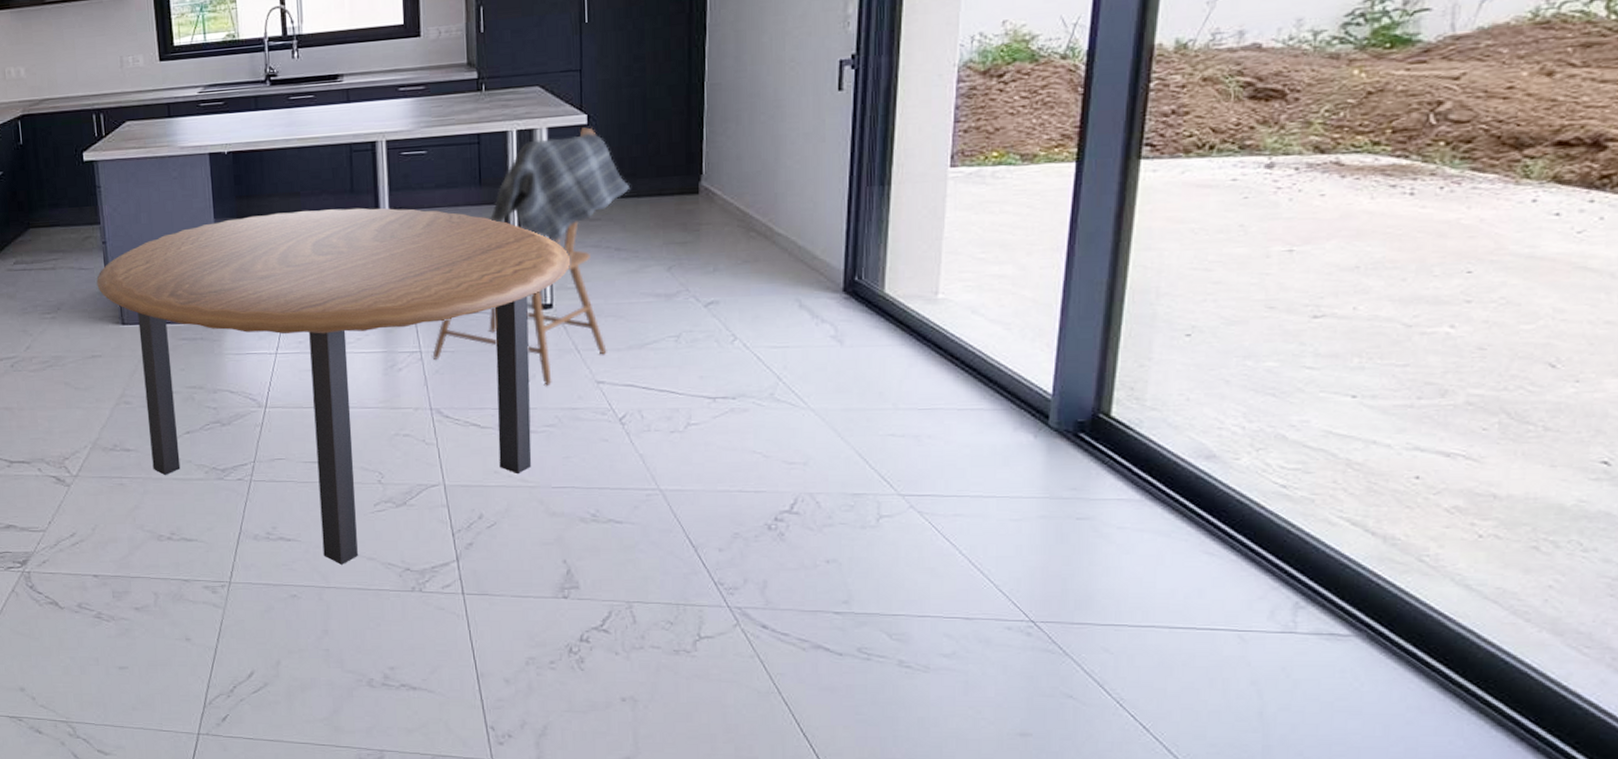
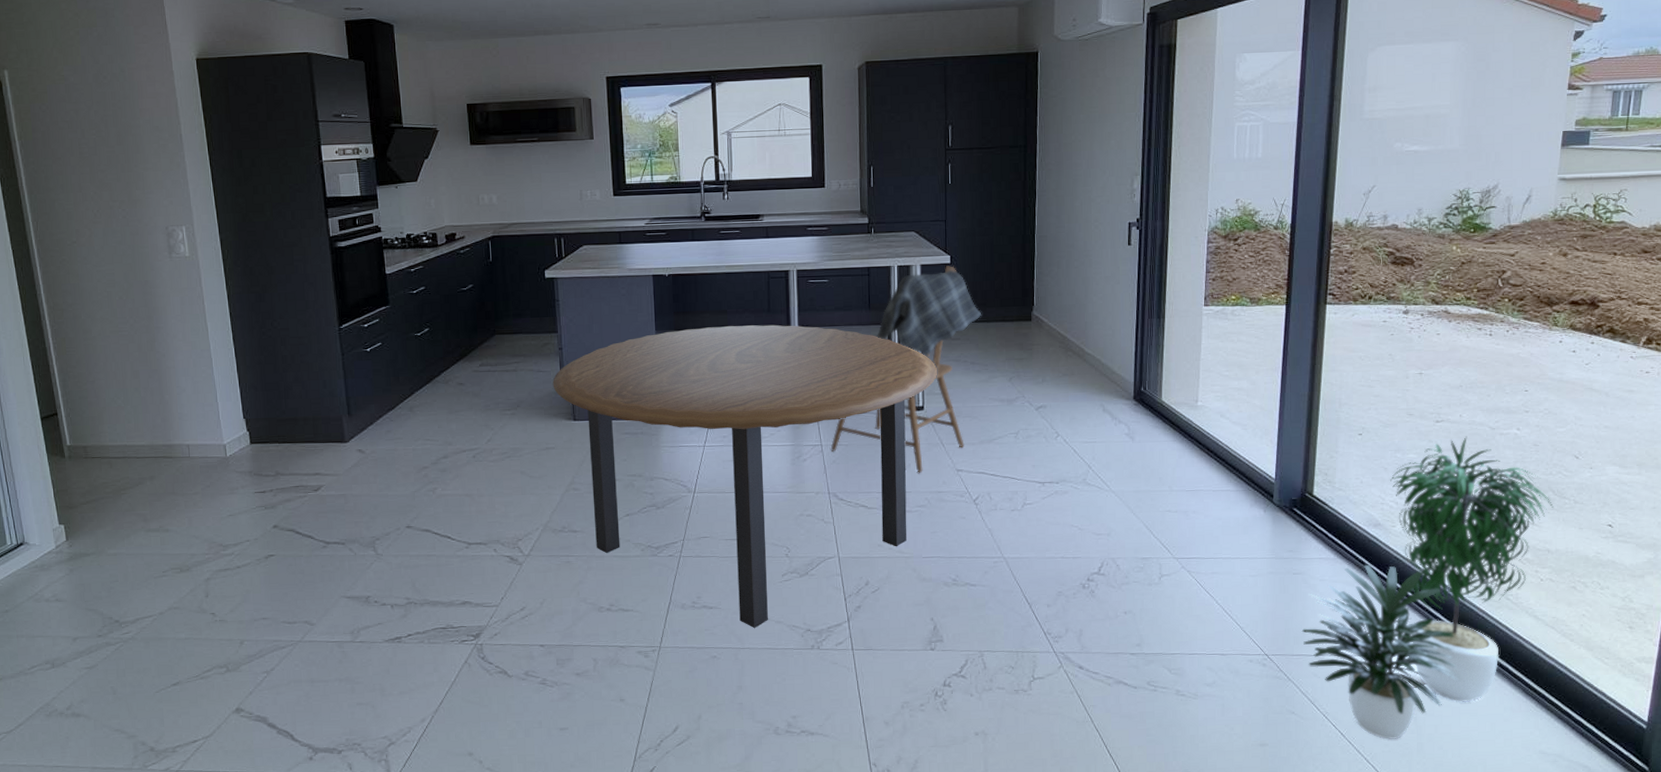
potted plant: none [1086,336,1507,738] -> present [1301,436,1553,739]

